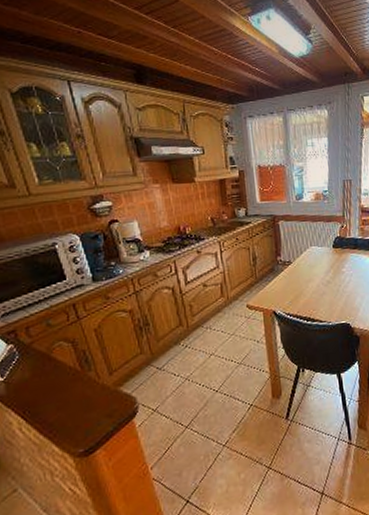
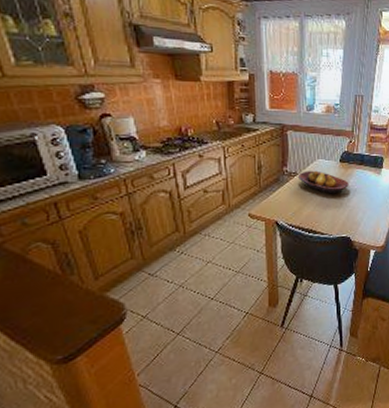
fruit bowl: none [292,258,344,281] -> present [297,170,349,194]

